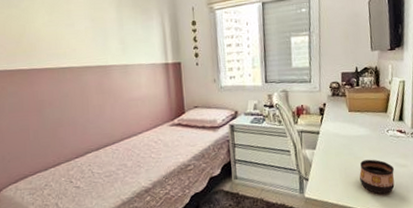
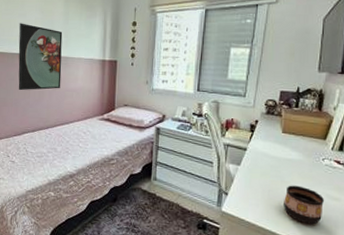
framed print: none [67,33,123,108] -> present [18,23,63,91]

